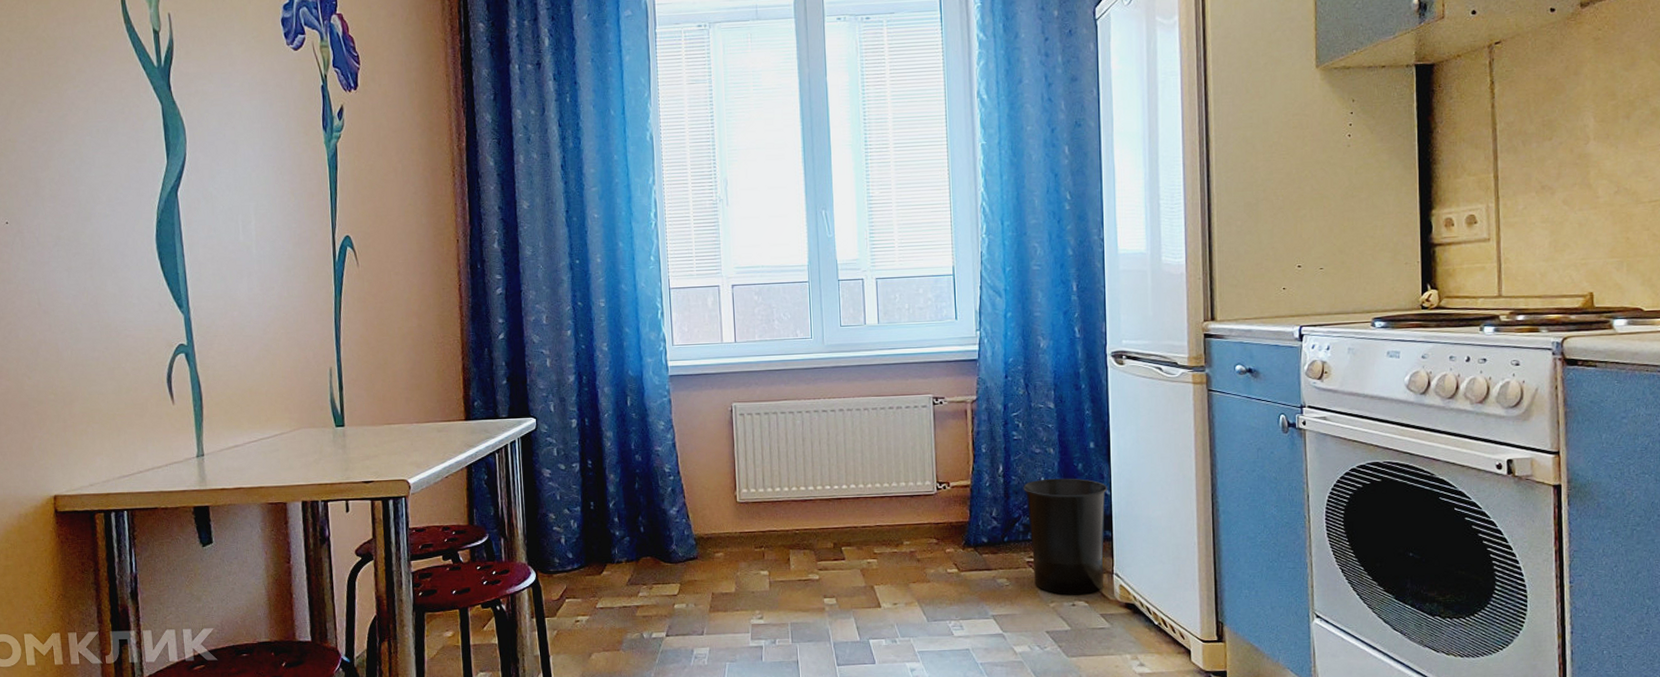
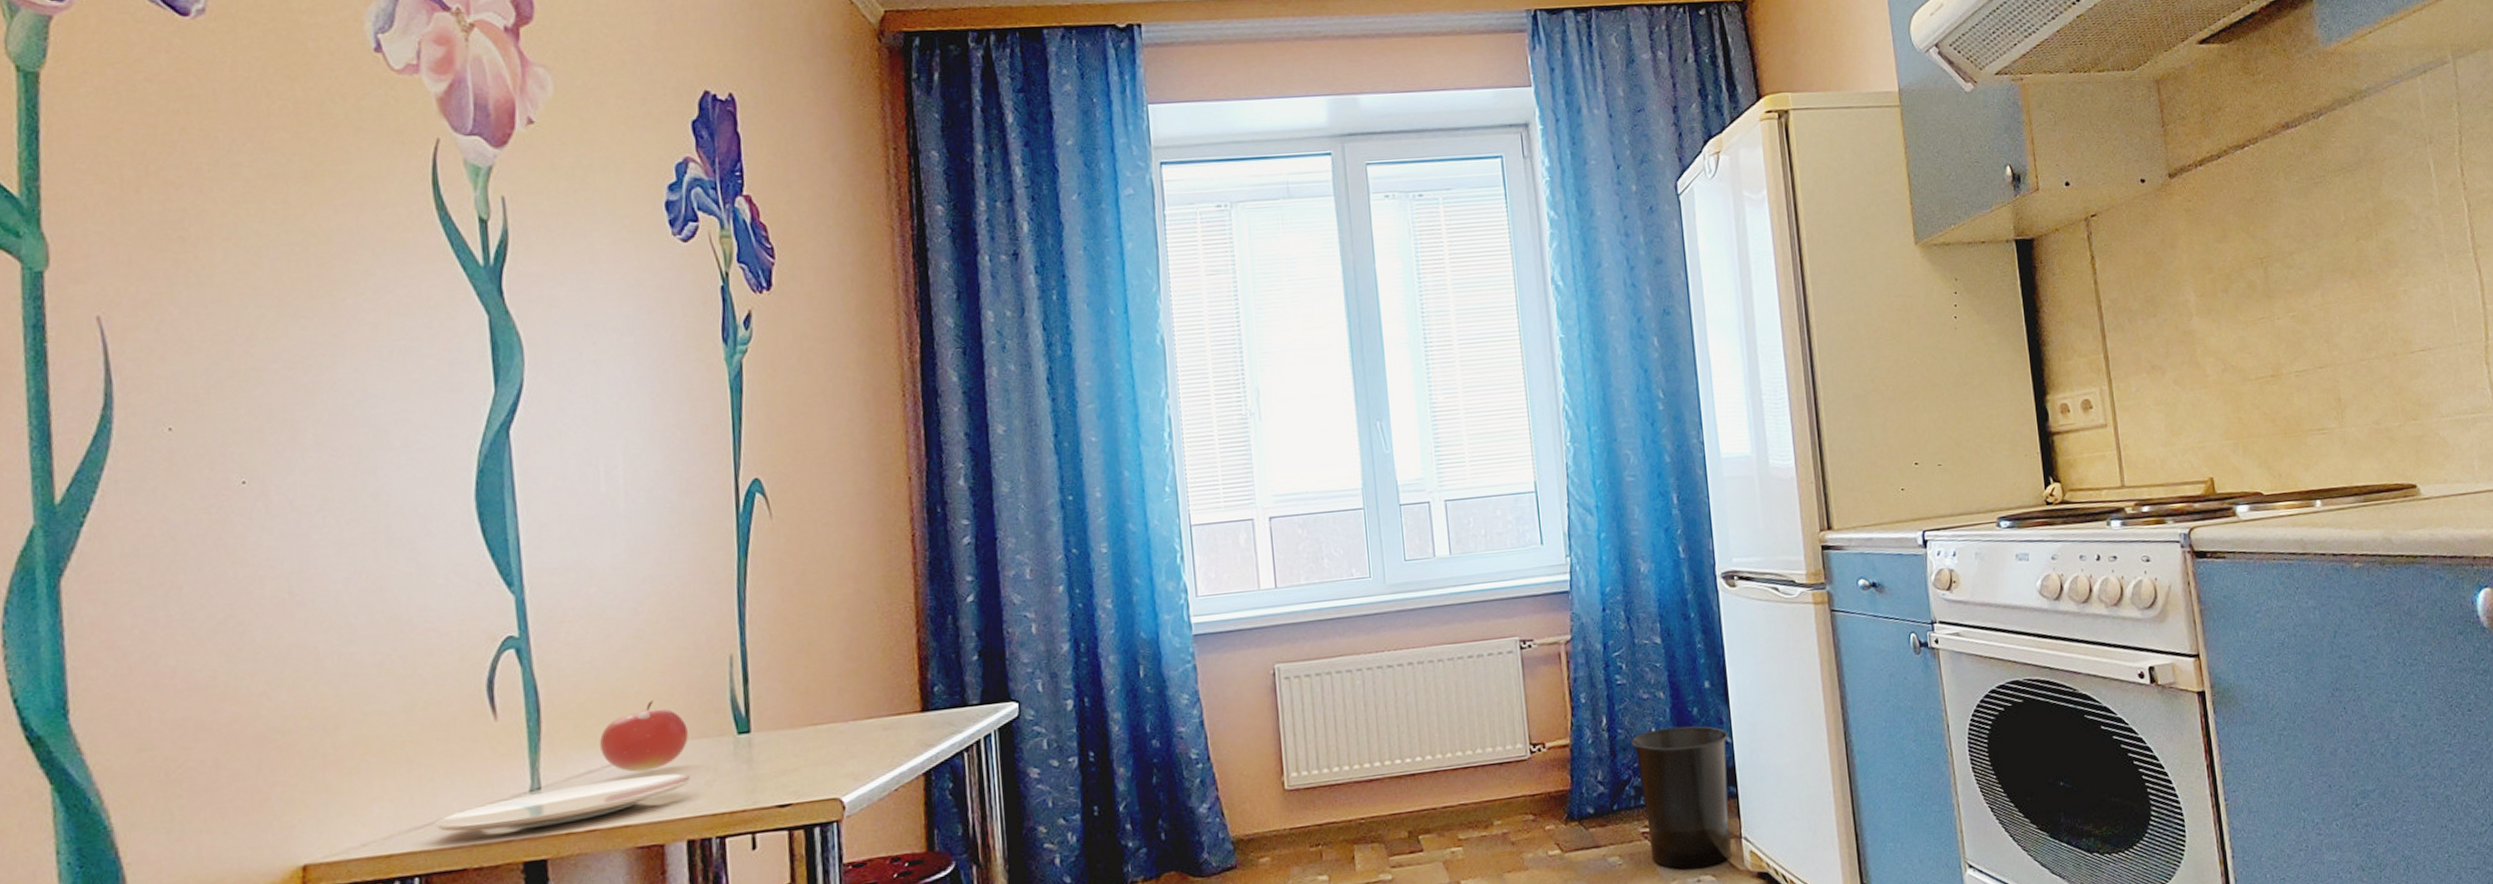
plate: none [136,452,304,483] -> present [434,773,691,832]
fruit: none [241,397,302,449] -> present [599,700,688,772]

